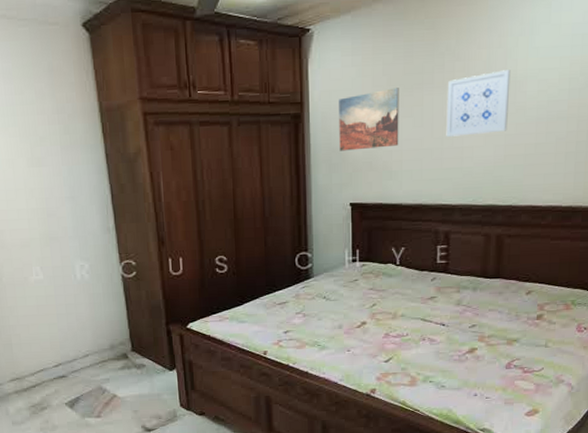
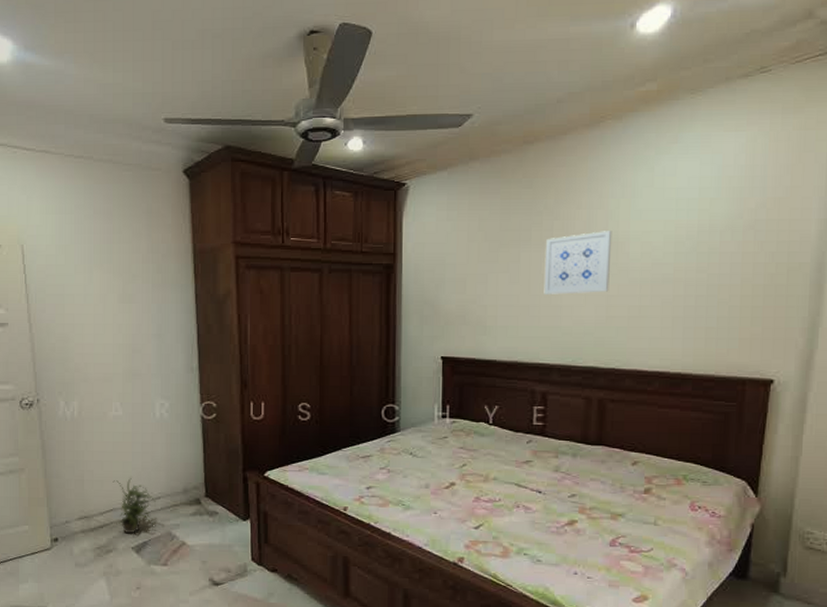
potted plant: none [40,338,85,391] -> present [113,477,156,534]
wall art: present [339,88,399,151] -> none [432,243,495,303]

